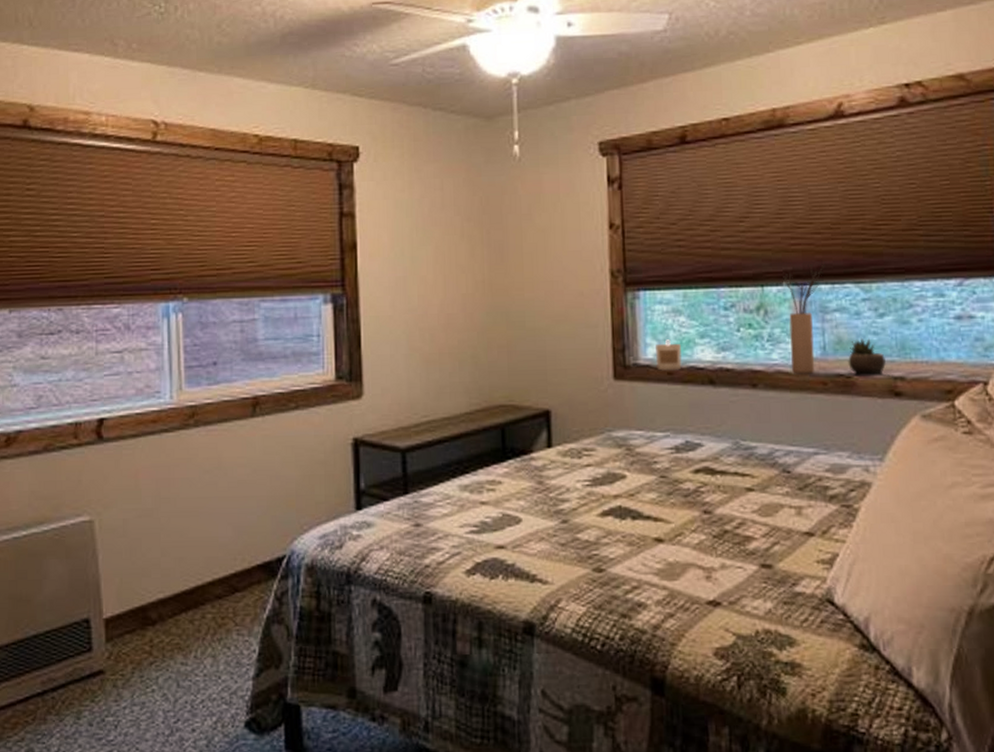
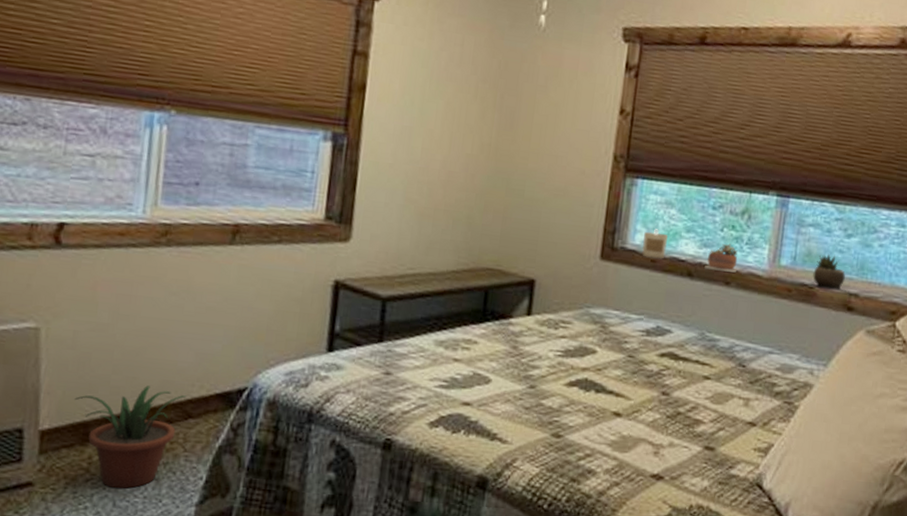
potted plant: none [131,564,231,669] -> present [74,385,187,489]
succulent plant: none [726,343,763,375] -> present [704,244,738,274]
vase: present [783,261,825,375] -> none [763,178,810,280]

